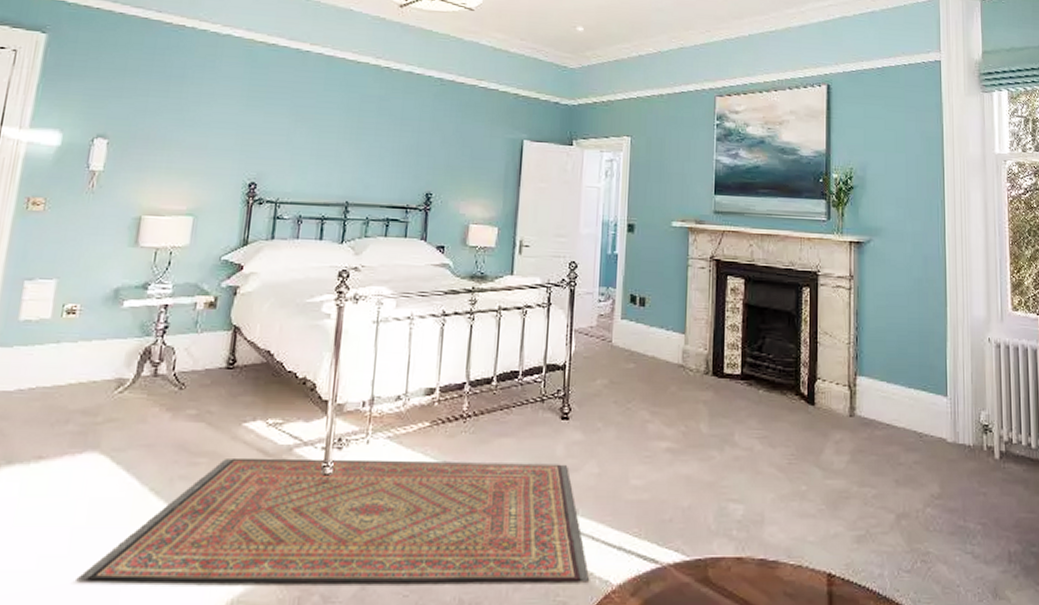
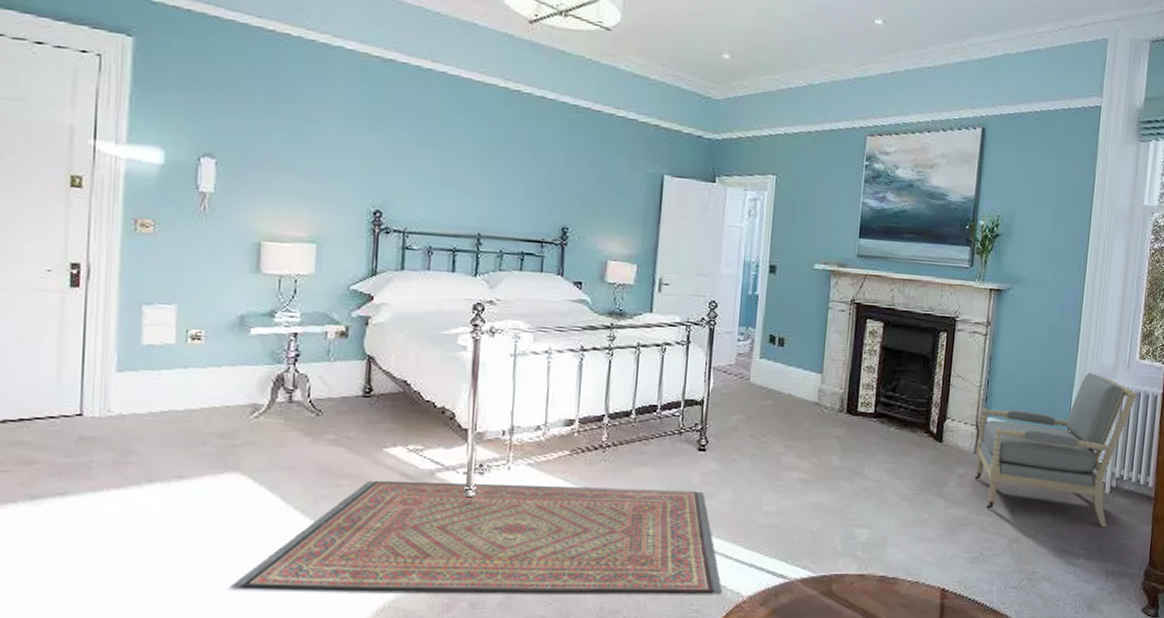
armchair: none [852,325,1015,499] -> present [974,372,1137,528]

